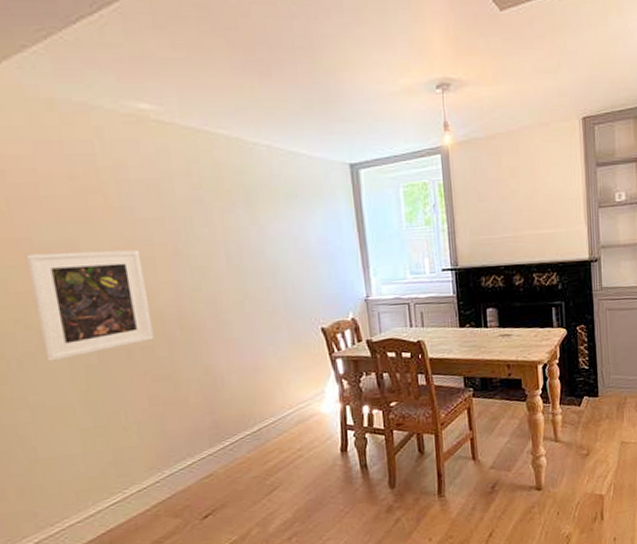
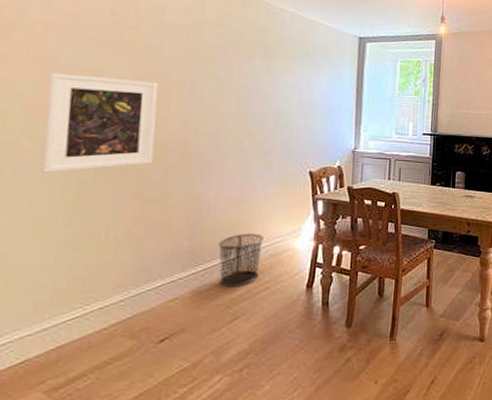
waste bin: none [240,401,289,460] -> present [218,233,263,288]

